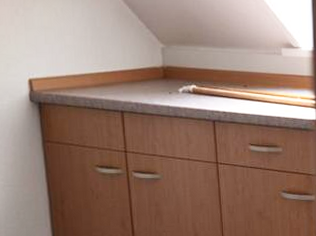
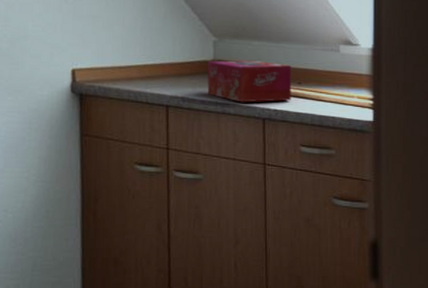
tissue box: none [158,65,239,106] -> present [207,60,292,103]

